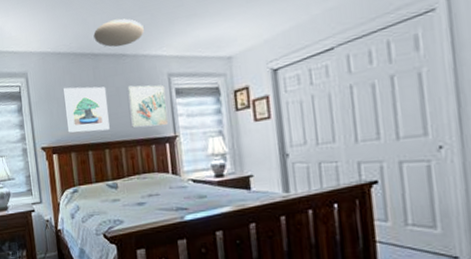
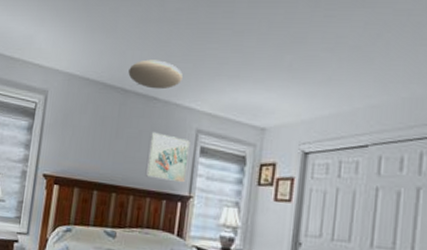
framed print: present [63,86,110,133] -> none [76,116,129,173]

